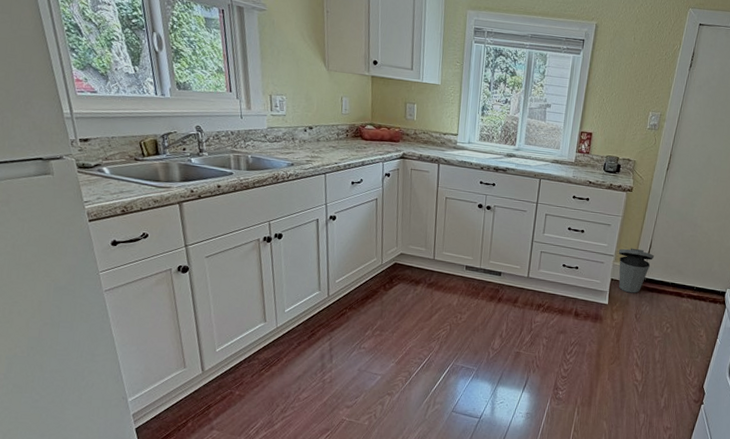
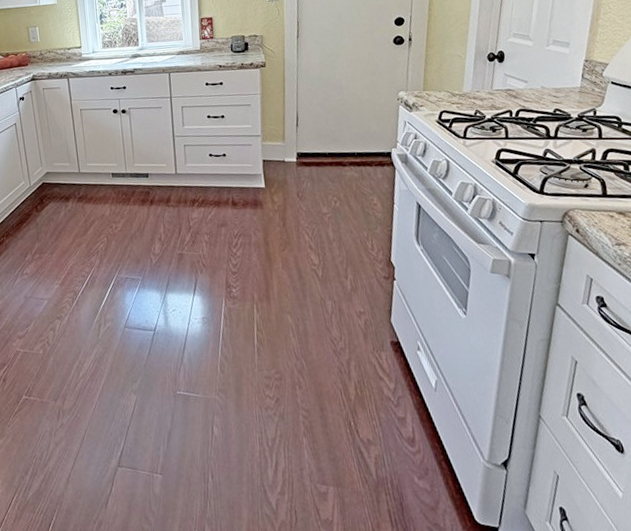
trash can: present [618,248,655,293] -> none [264,124,304,172]

